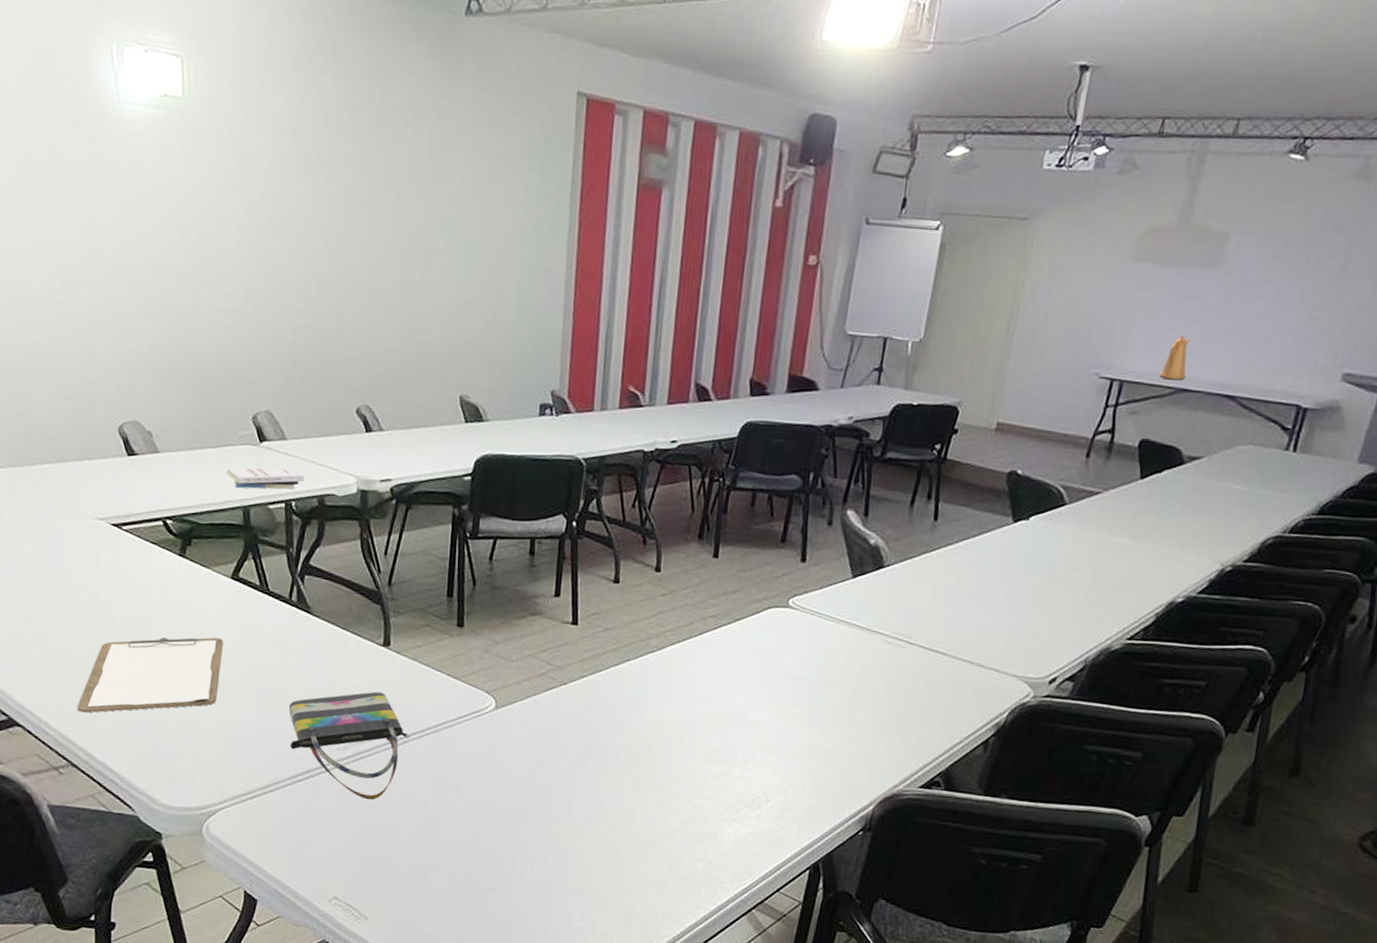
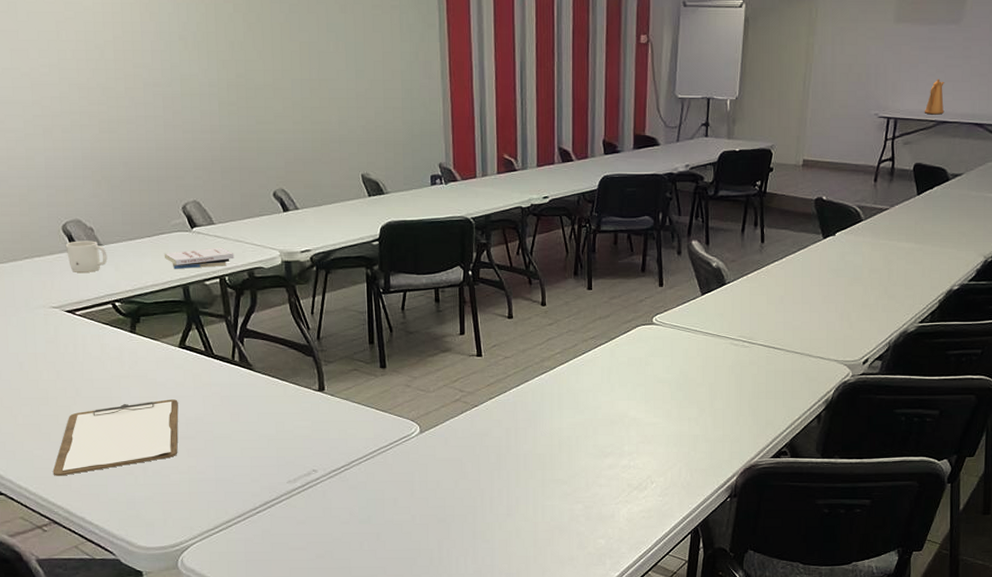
mug: none [119,445,164,483] -> present [65,241,108,272]
tote bag: present [288,691,409,801] -> none [242,430,349,521]

